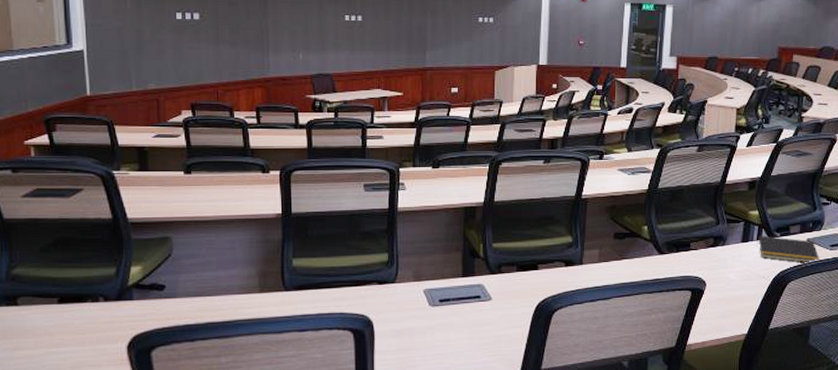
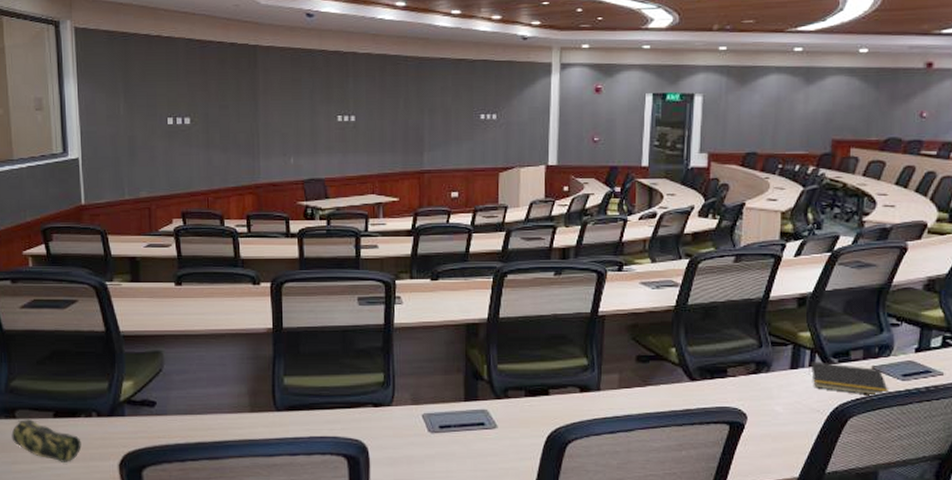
pencil case: none [13,305,88,347] -> present [11,418,82,462]

